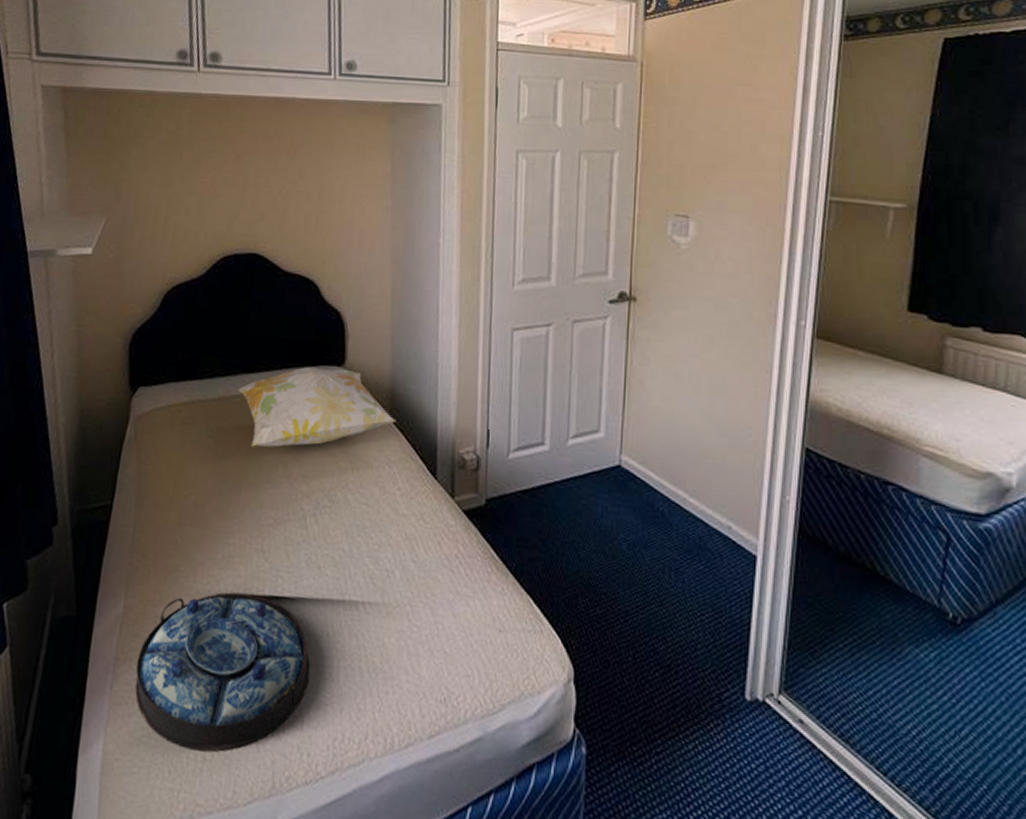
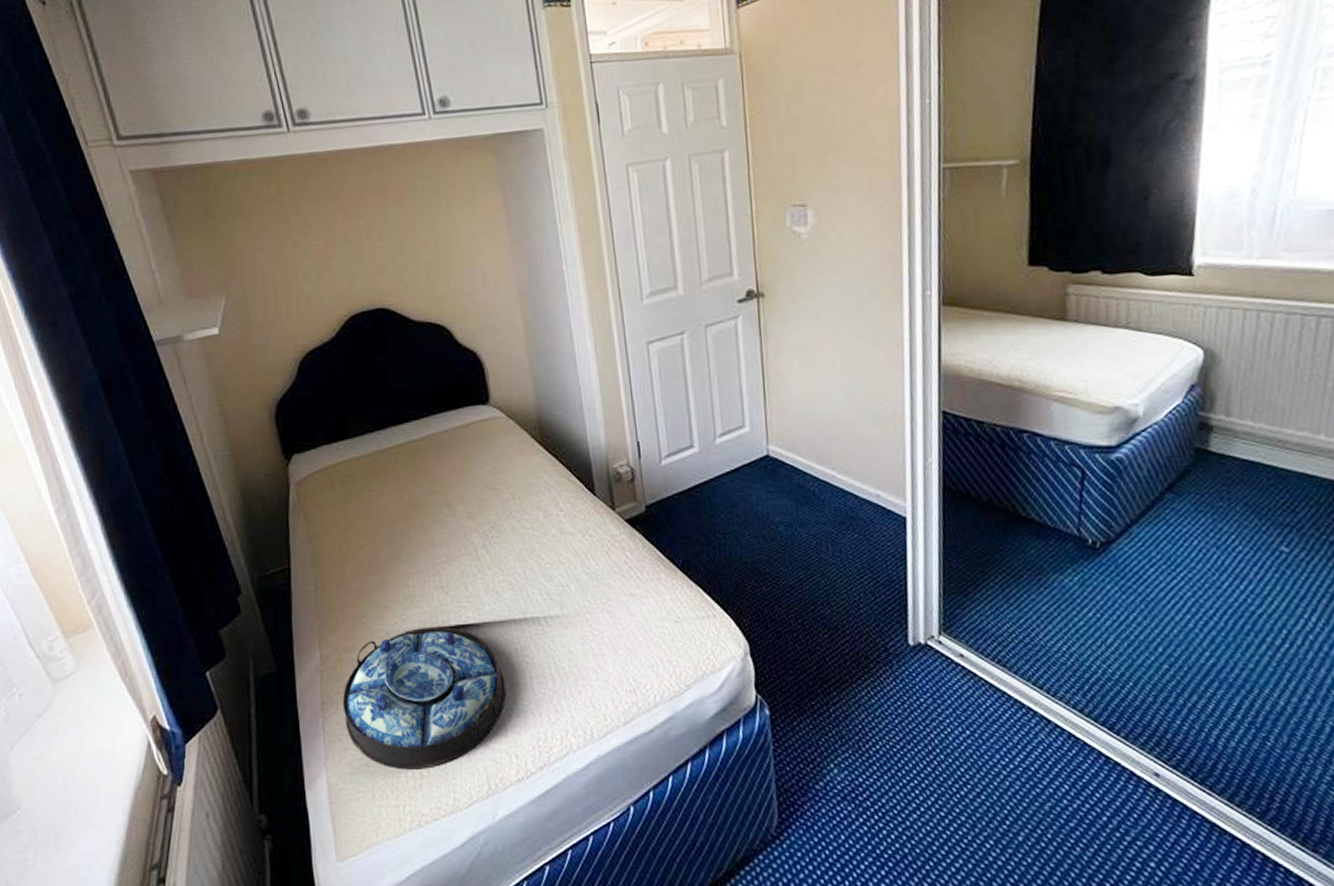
decorative pillow: present [237,366,397,447] -> none [389,406,549,493]

